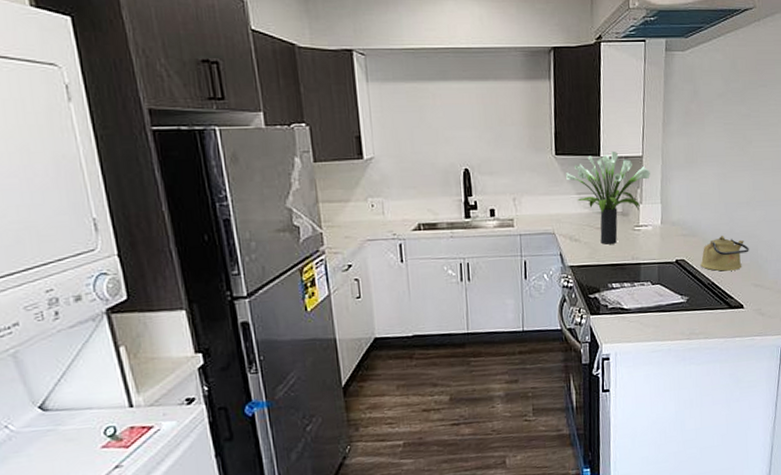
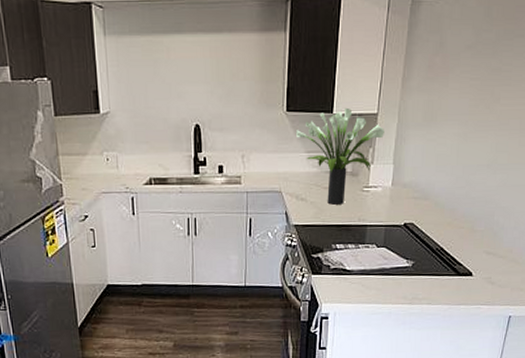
kettle: present [700,236,749,271] -> none [430,200,485,237]

